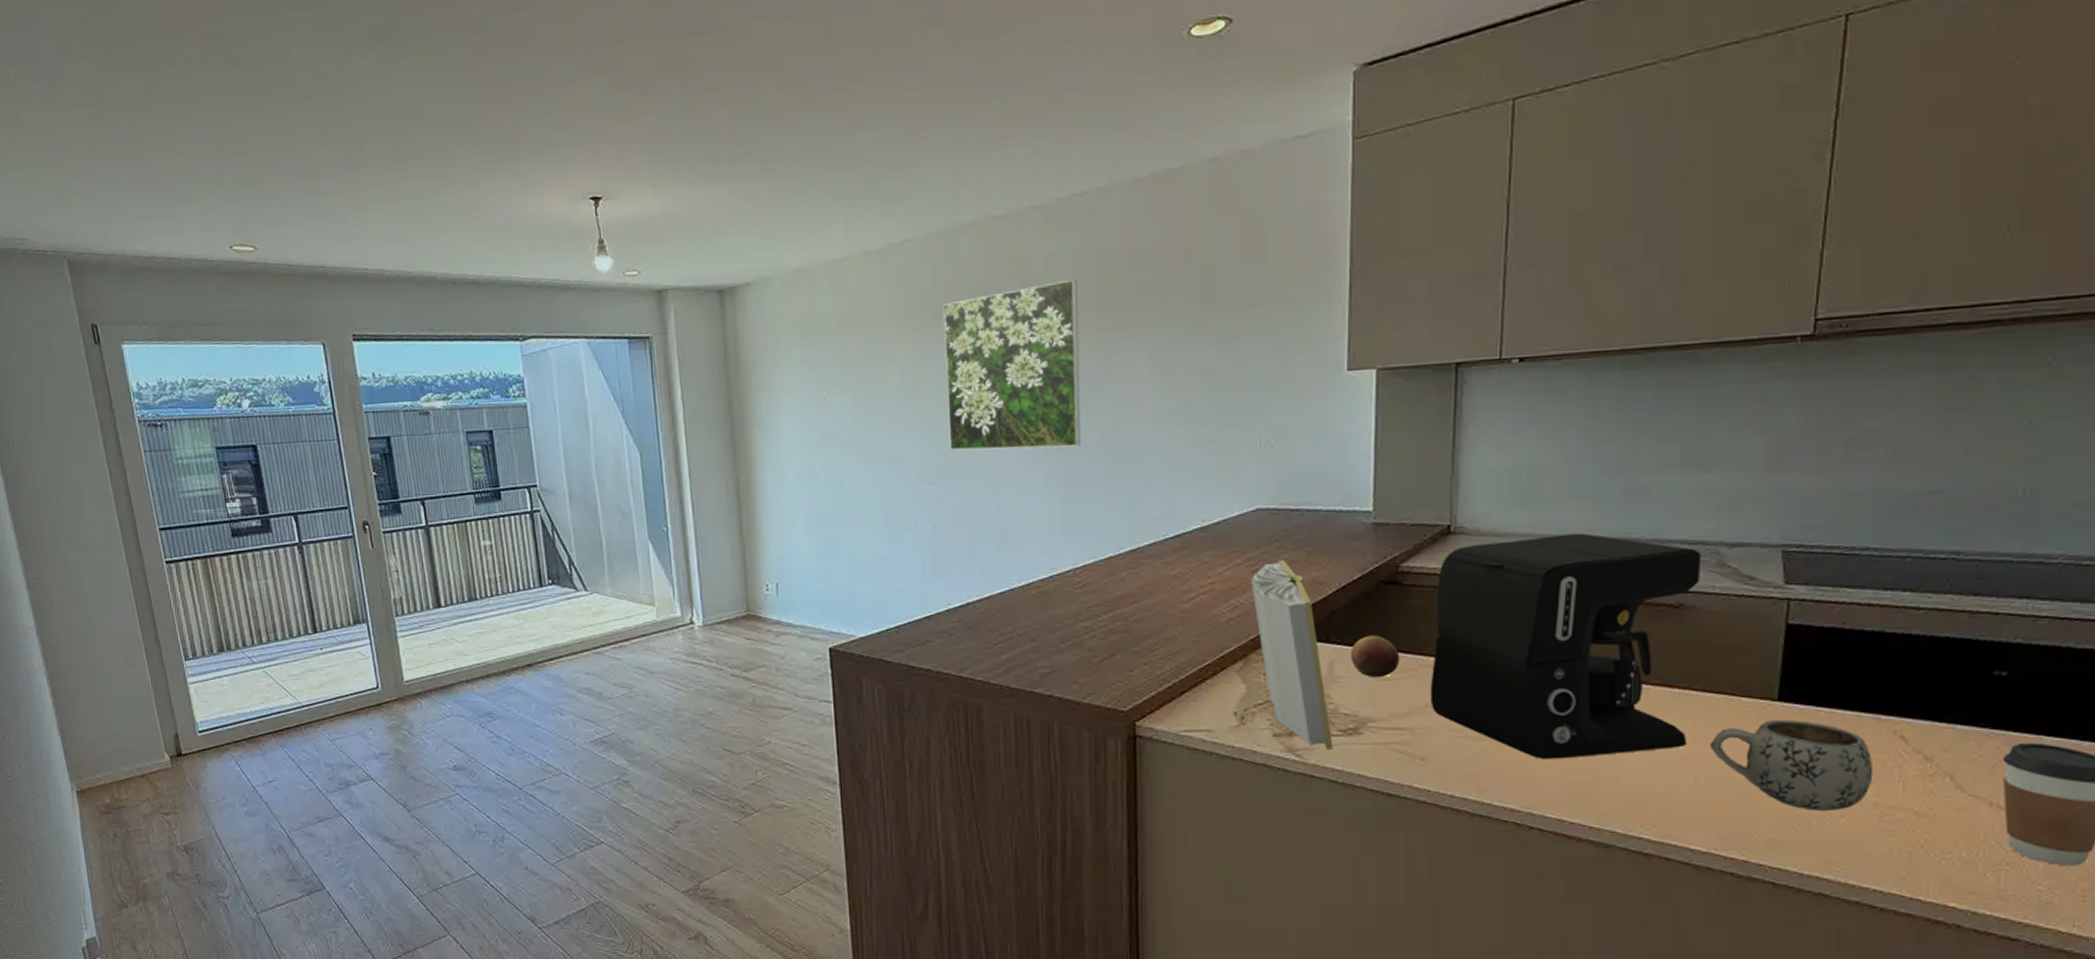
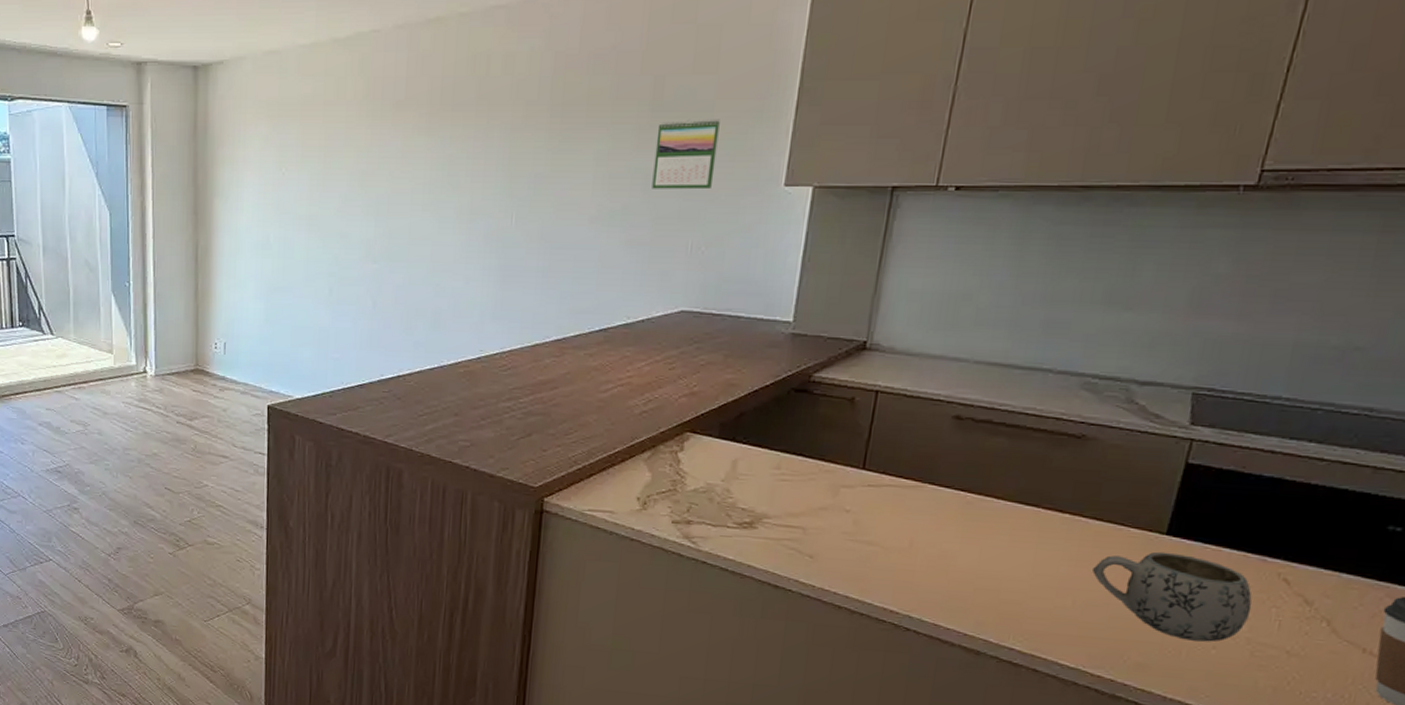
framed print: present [943,279,1082,451] -> none [396,79,532,238]
calendar: none [1211,306,1275,384] -> present [652,119,720,190]
book: present [1251,559,1333,749] -> none [667,360,728,540]
apple: present [1350,635,1400,678] -> none [754,438,802,479]
coffee maker: present [1430,533,1702,760] -> none [825,359,1112,570]

